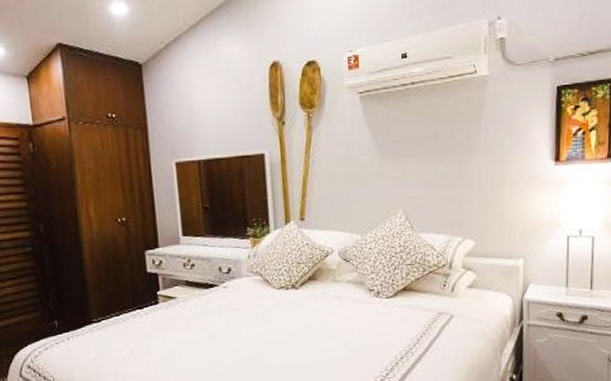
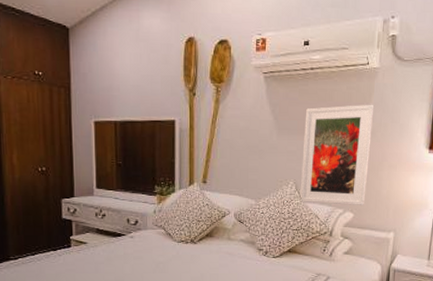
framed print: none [410,116,488,233] -> present [299,104,375,205]

